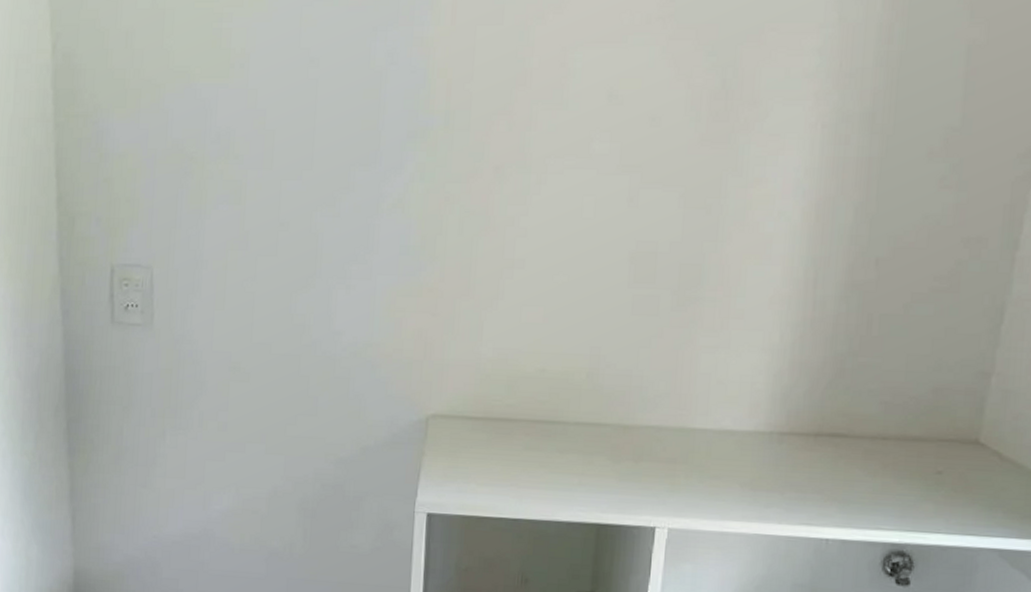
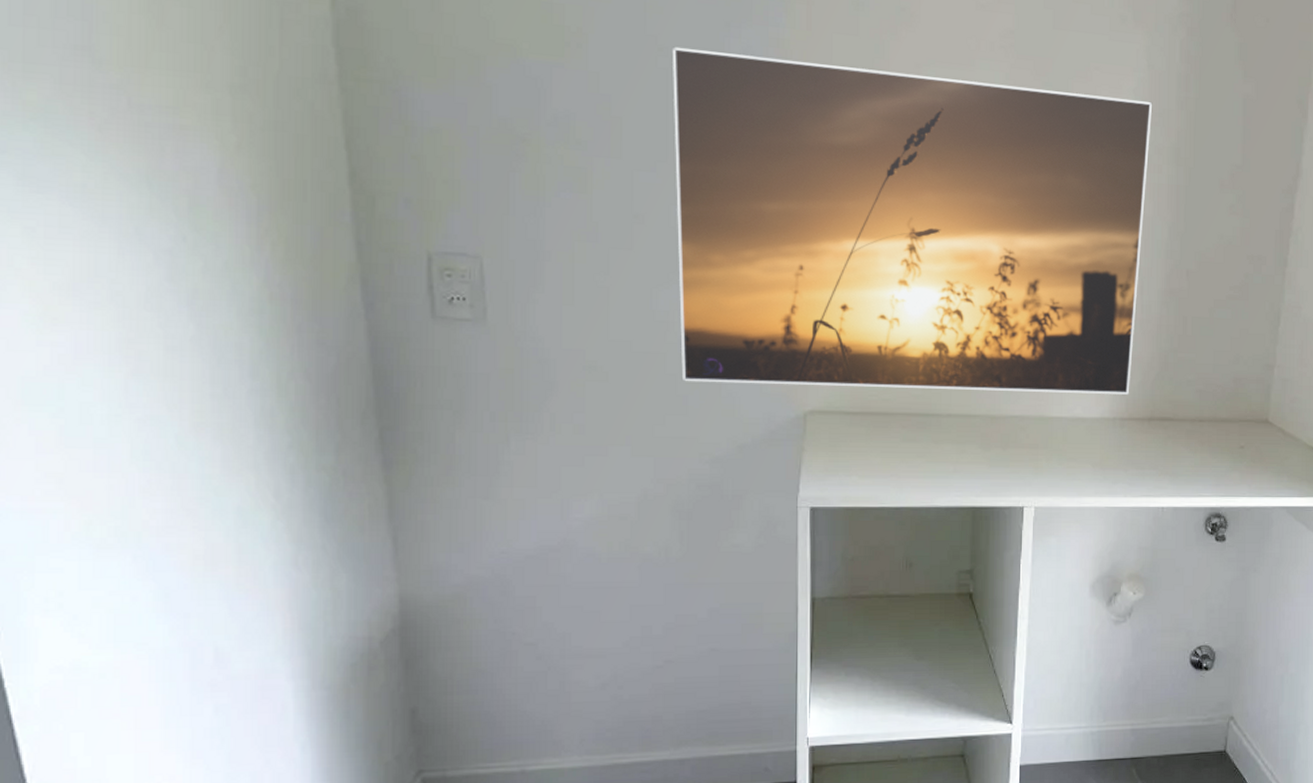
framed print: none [314,56,843,405] -> present [672,46,1153,395]

